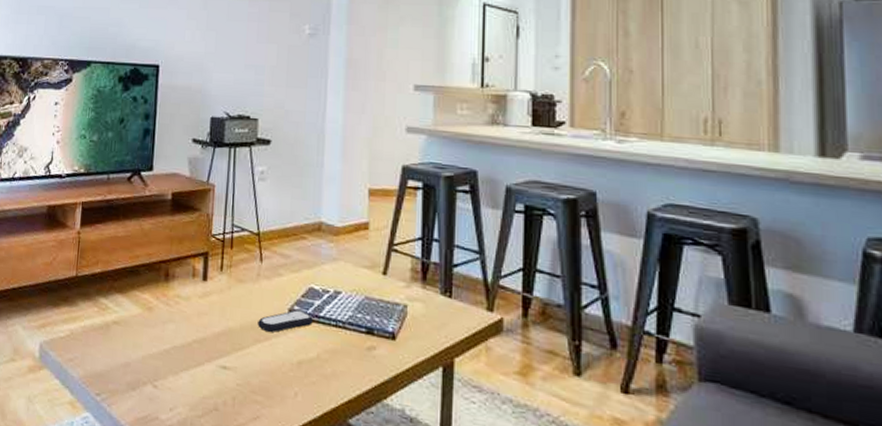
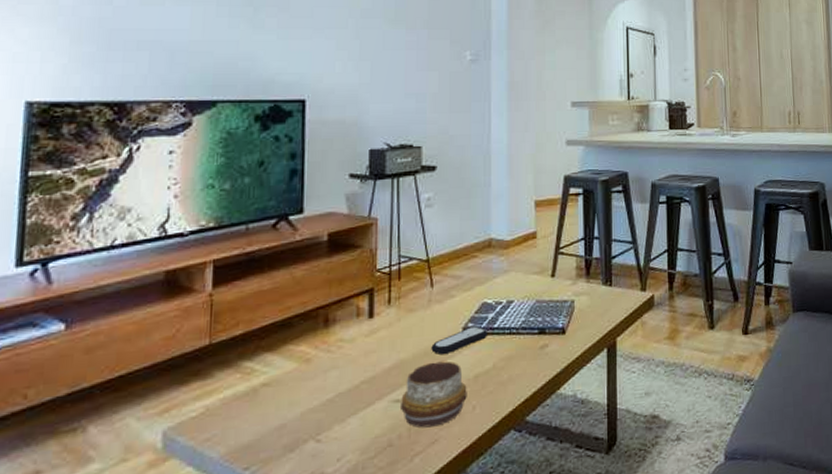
decorative bowl: none [227,337,290,404] -> present [401,361,467,428]

